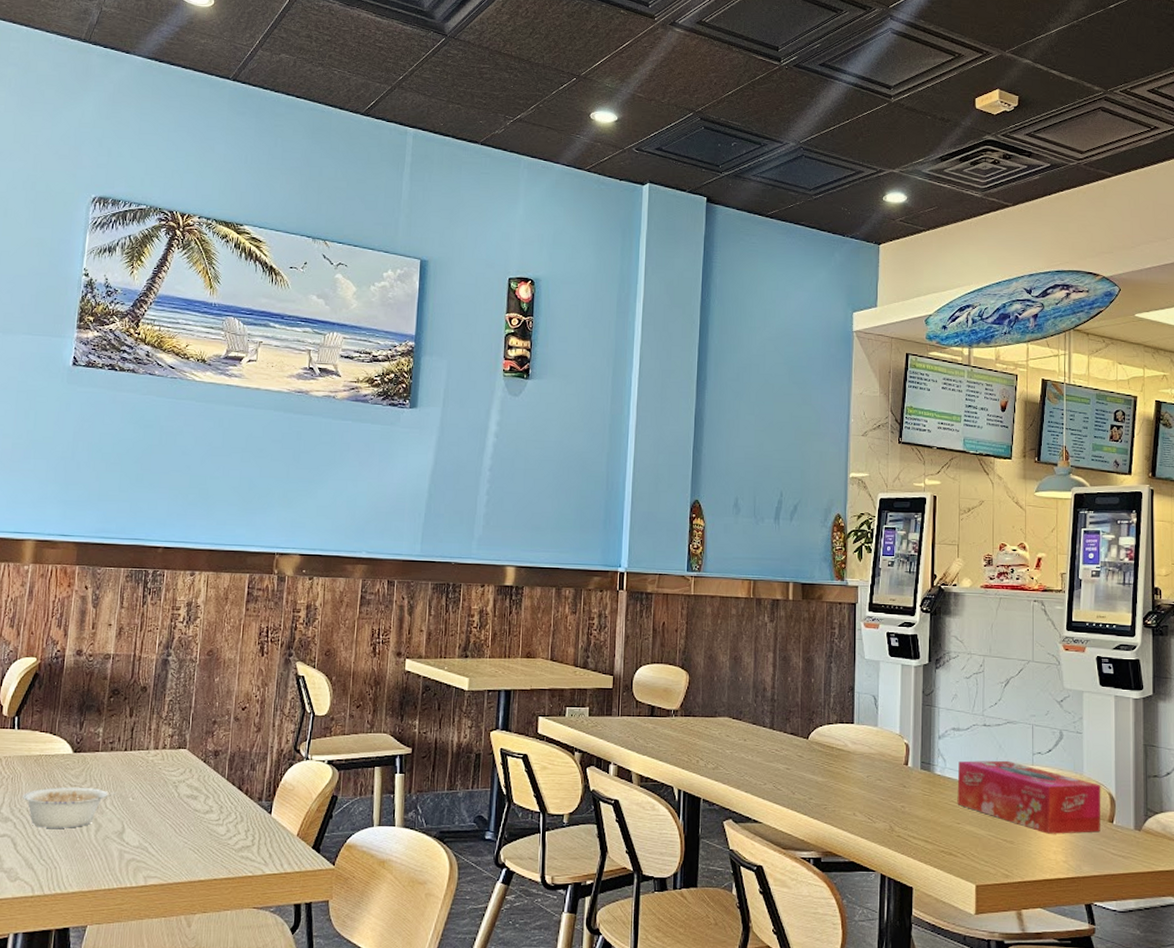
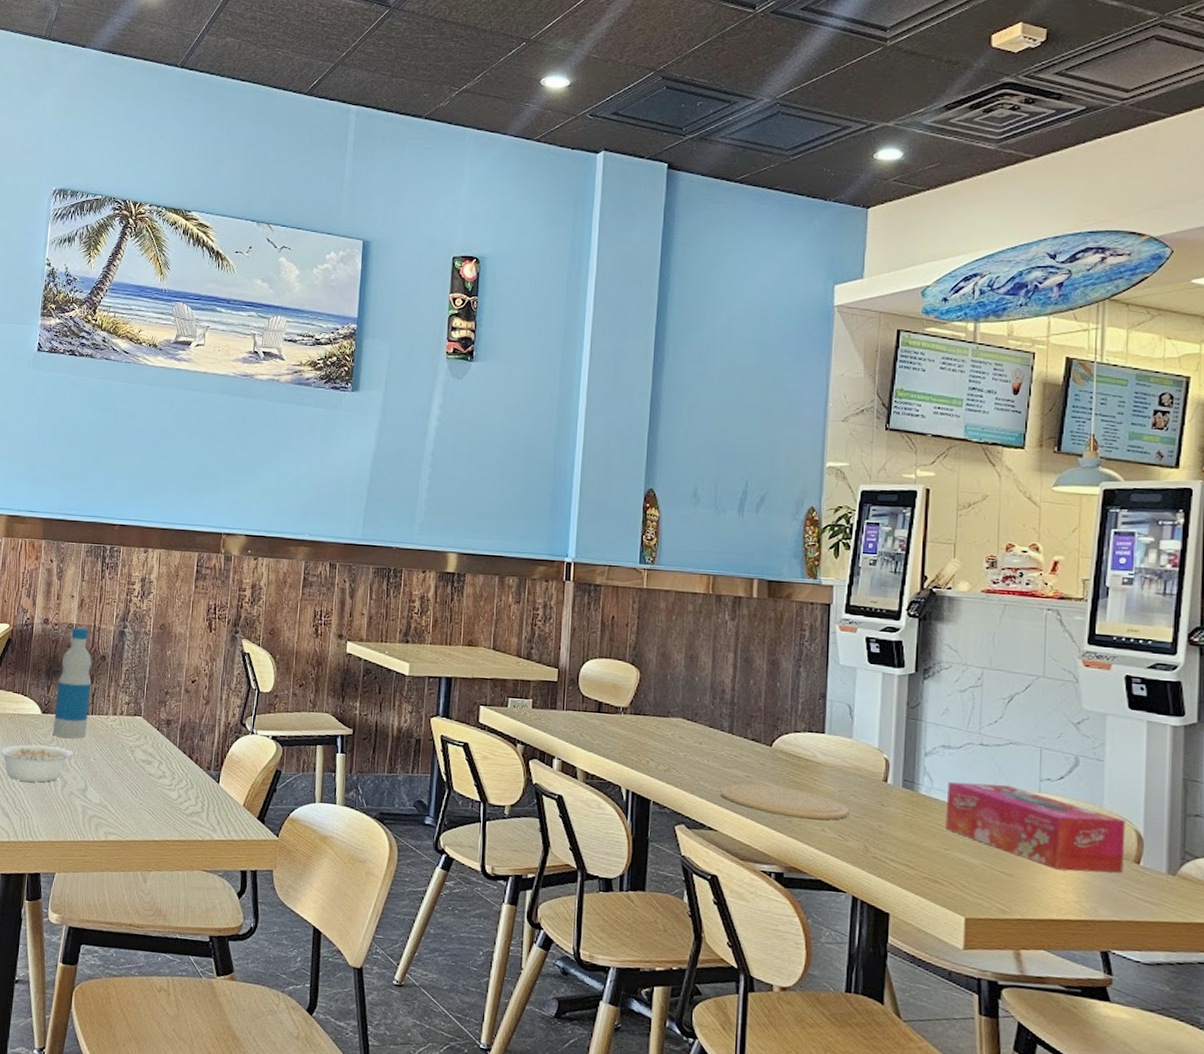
bottle: none [86,657,131,777] -> present [53,627,92,739]
plate: none [763,776,877,805] -> present [719,783,850,820]

